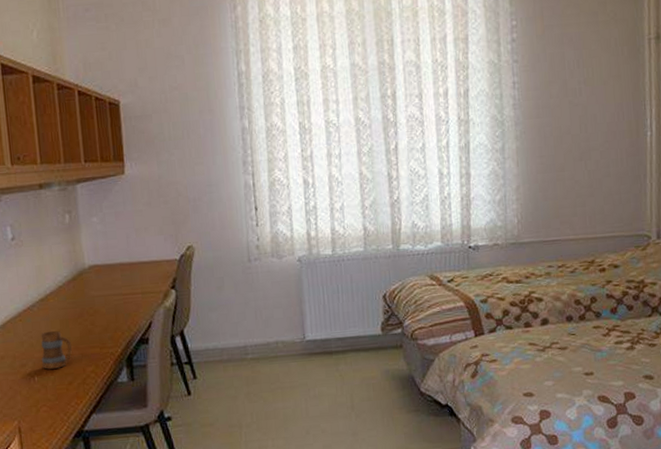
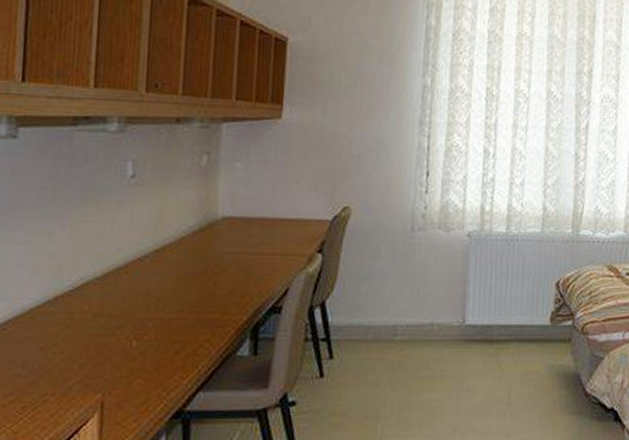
mug: present [41,330,72,370] -> none [144,288,186,334]

